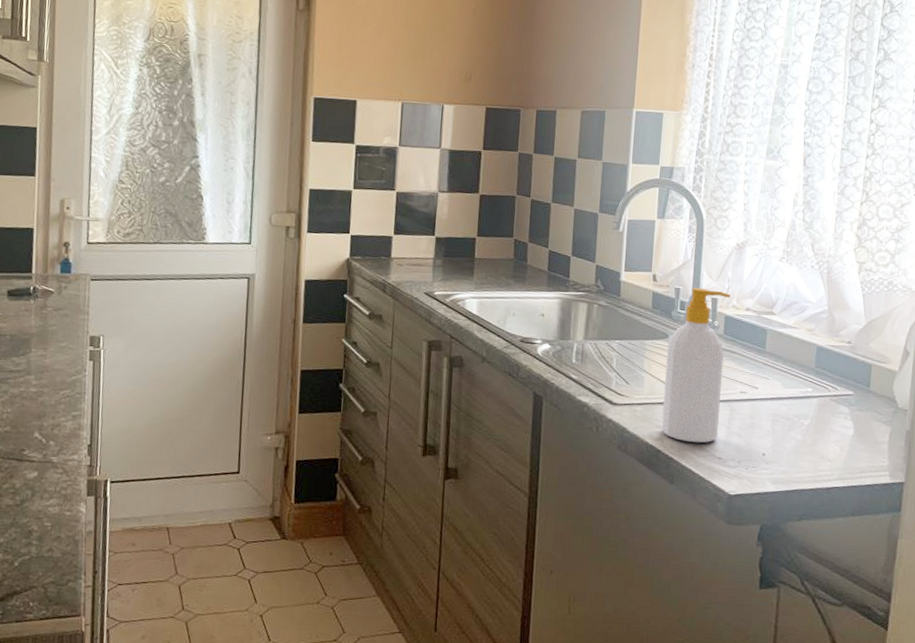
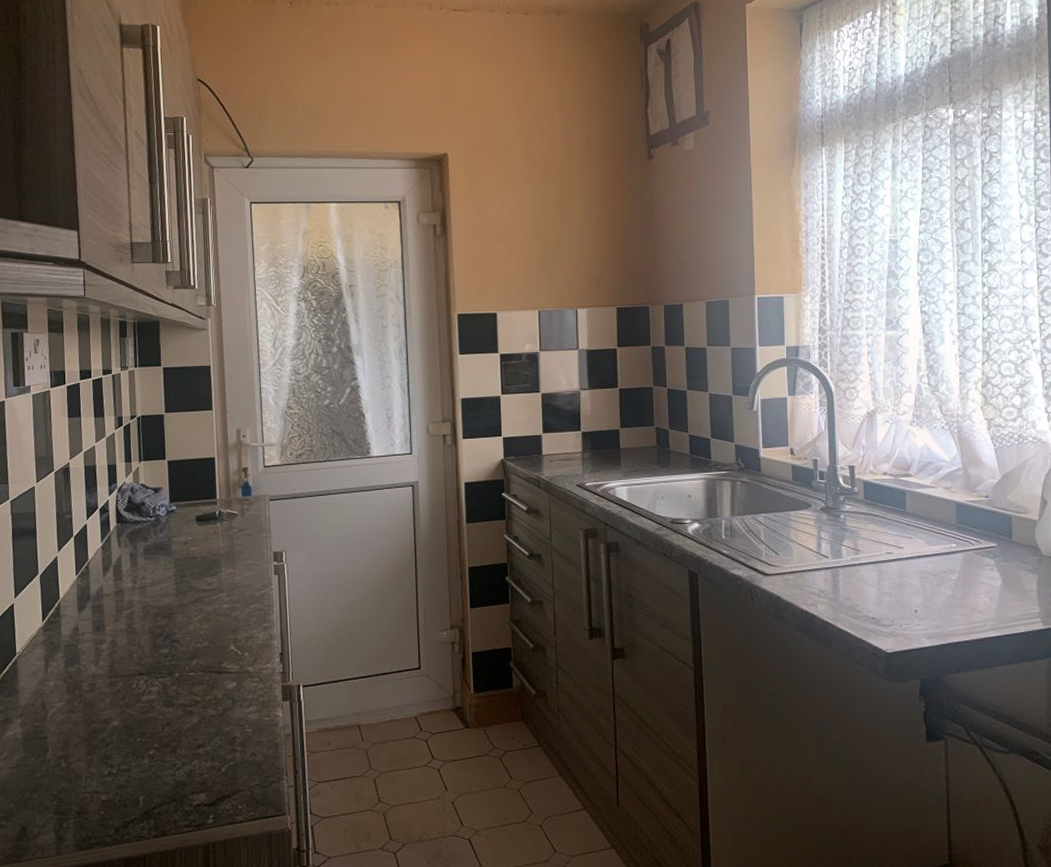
soap bottle: present [661,287,730,443] -> none [811,457,870,606]

